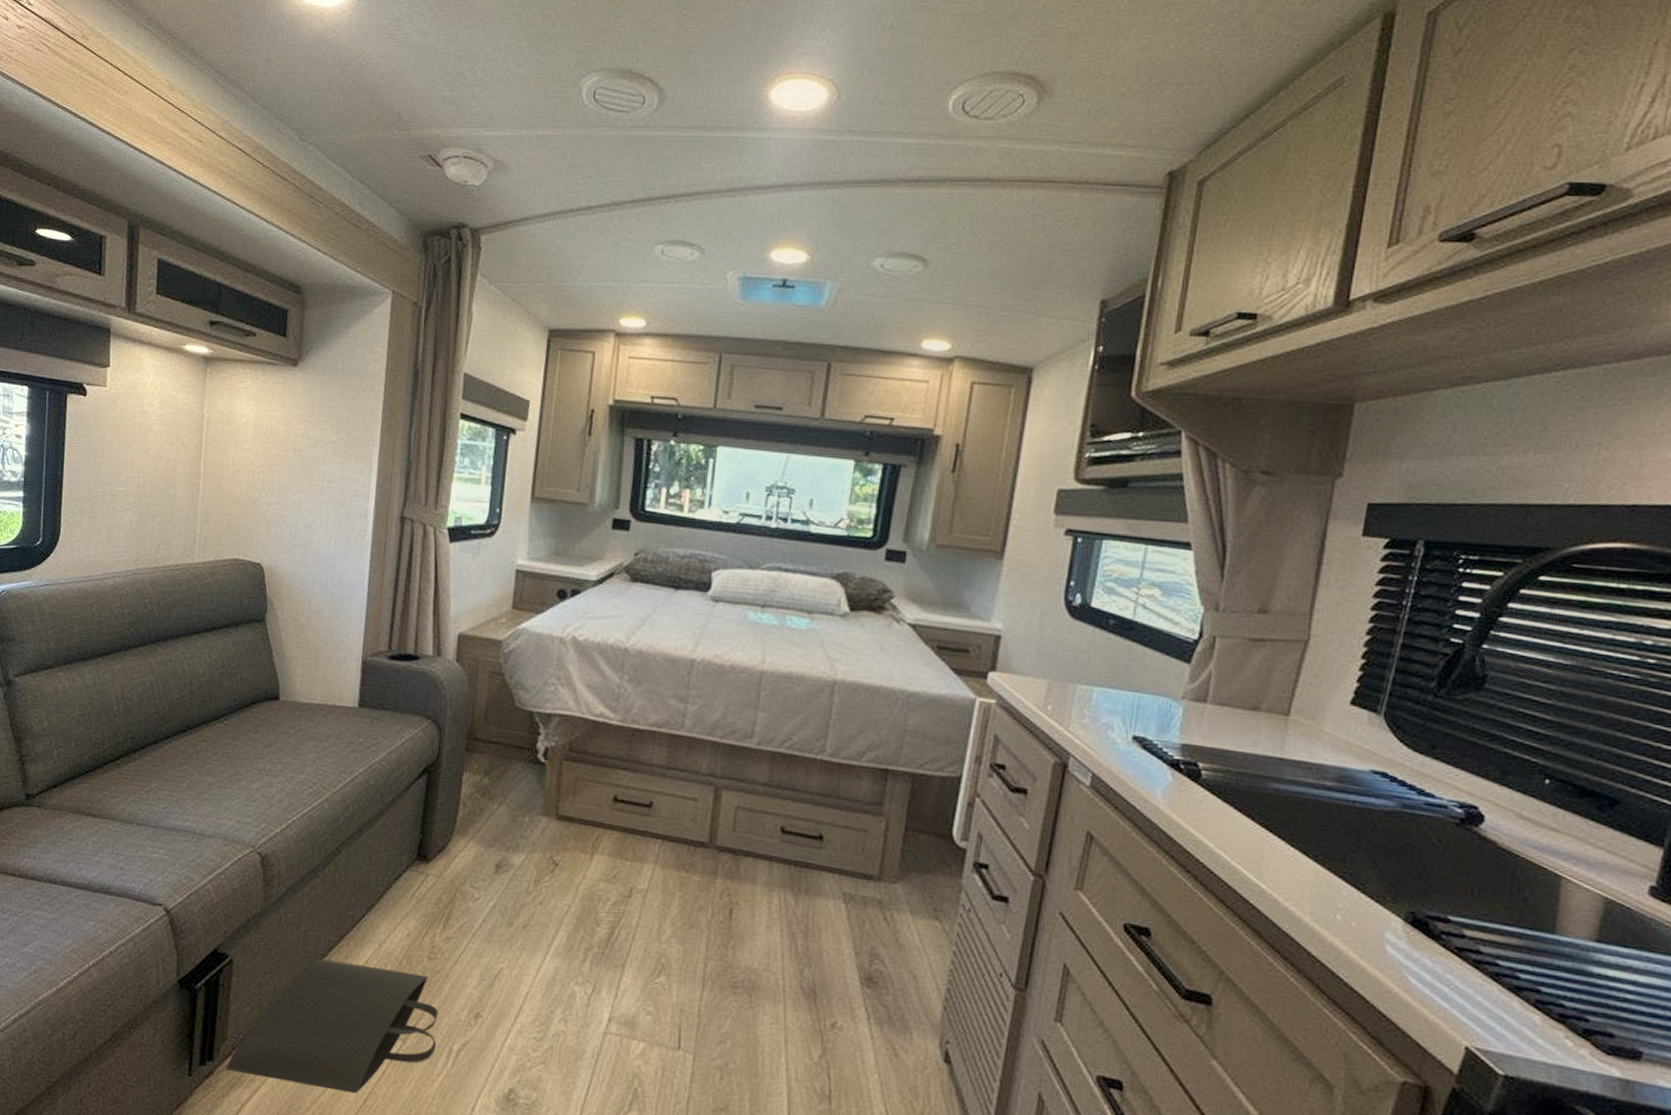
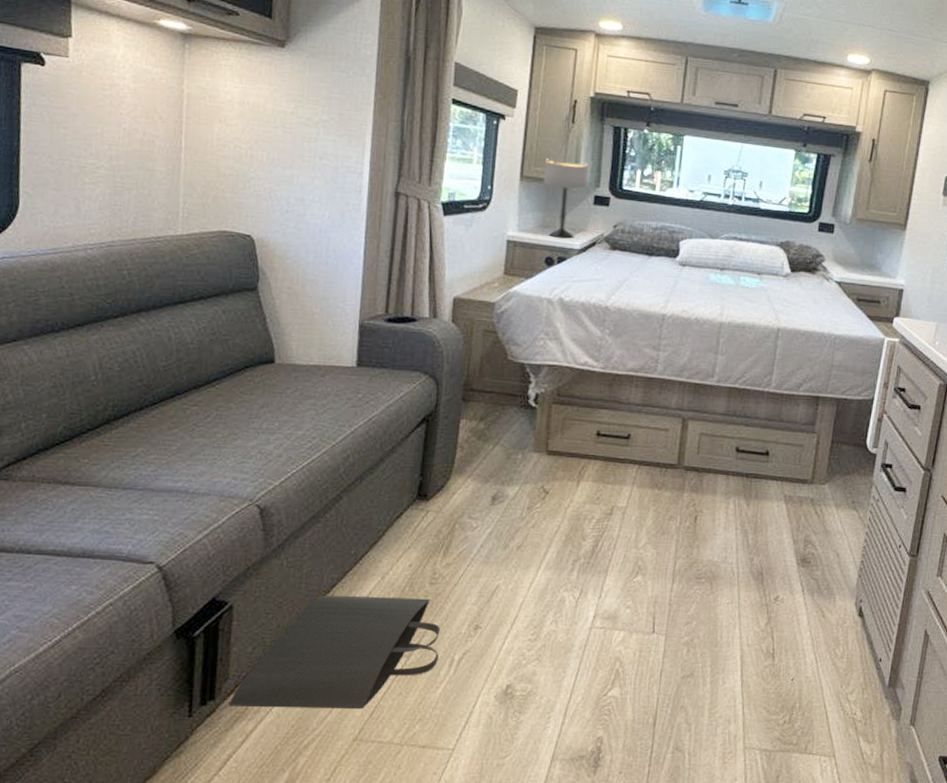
table lamp: none [555,477,607,570] -> present [543,158,589,240]

